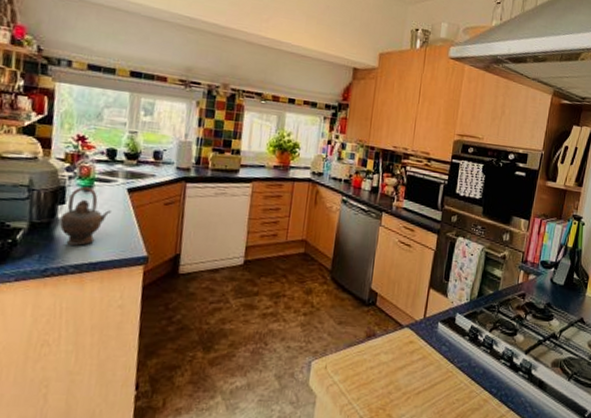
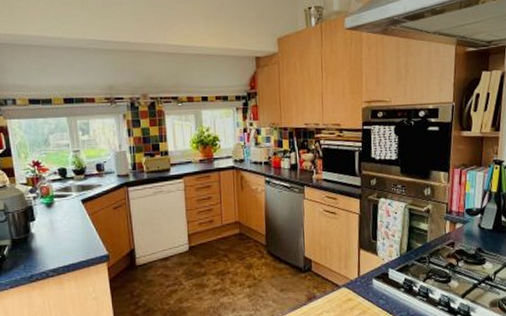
teapot: present [59,186,111,246] -> none [33,203,72,254]

